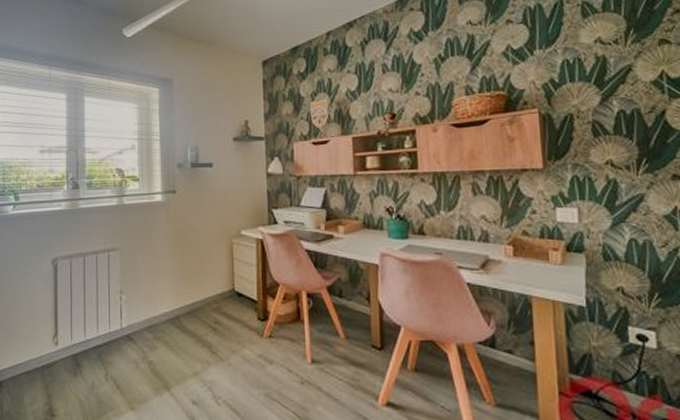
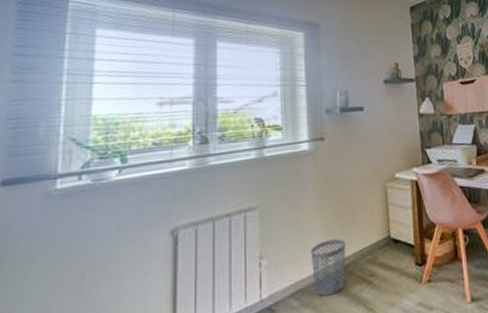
wastebasket: none [163,285,194,334] -> present [311,238,346,297]

